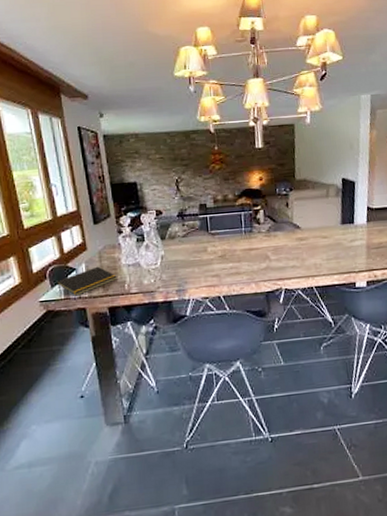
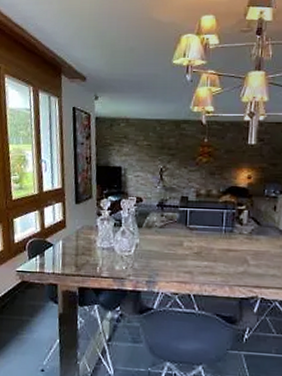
notepad: present [56,266,117,296] -> none [33,245,91,271]

